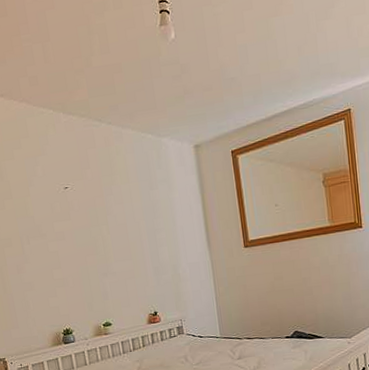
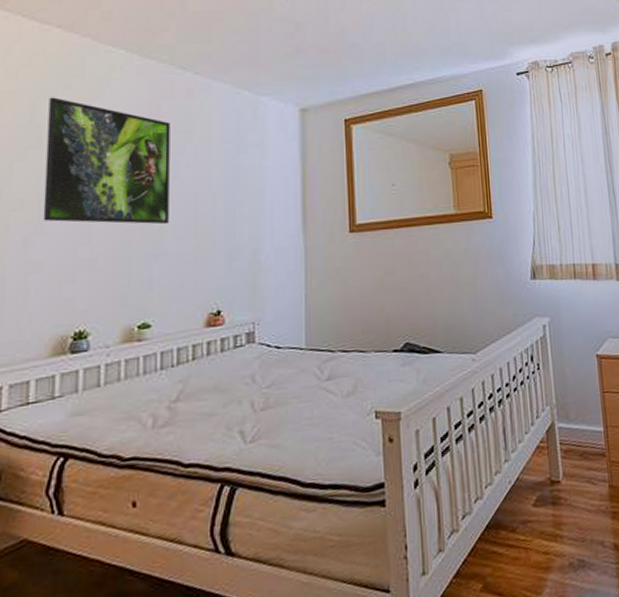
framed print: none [9,156,110,253] -> present [43,97,170,225]

